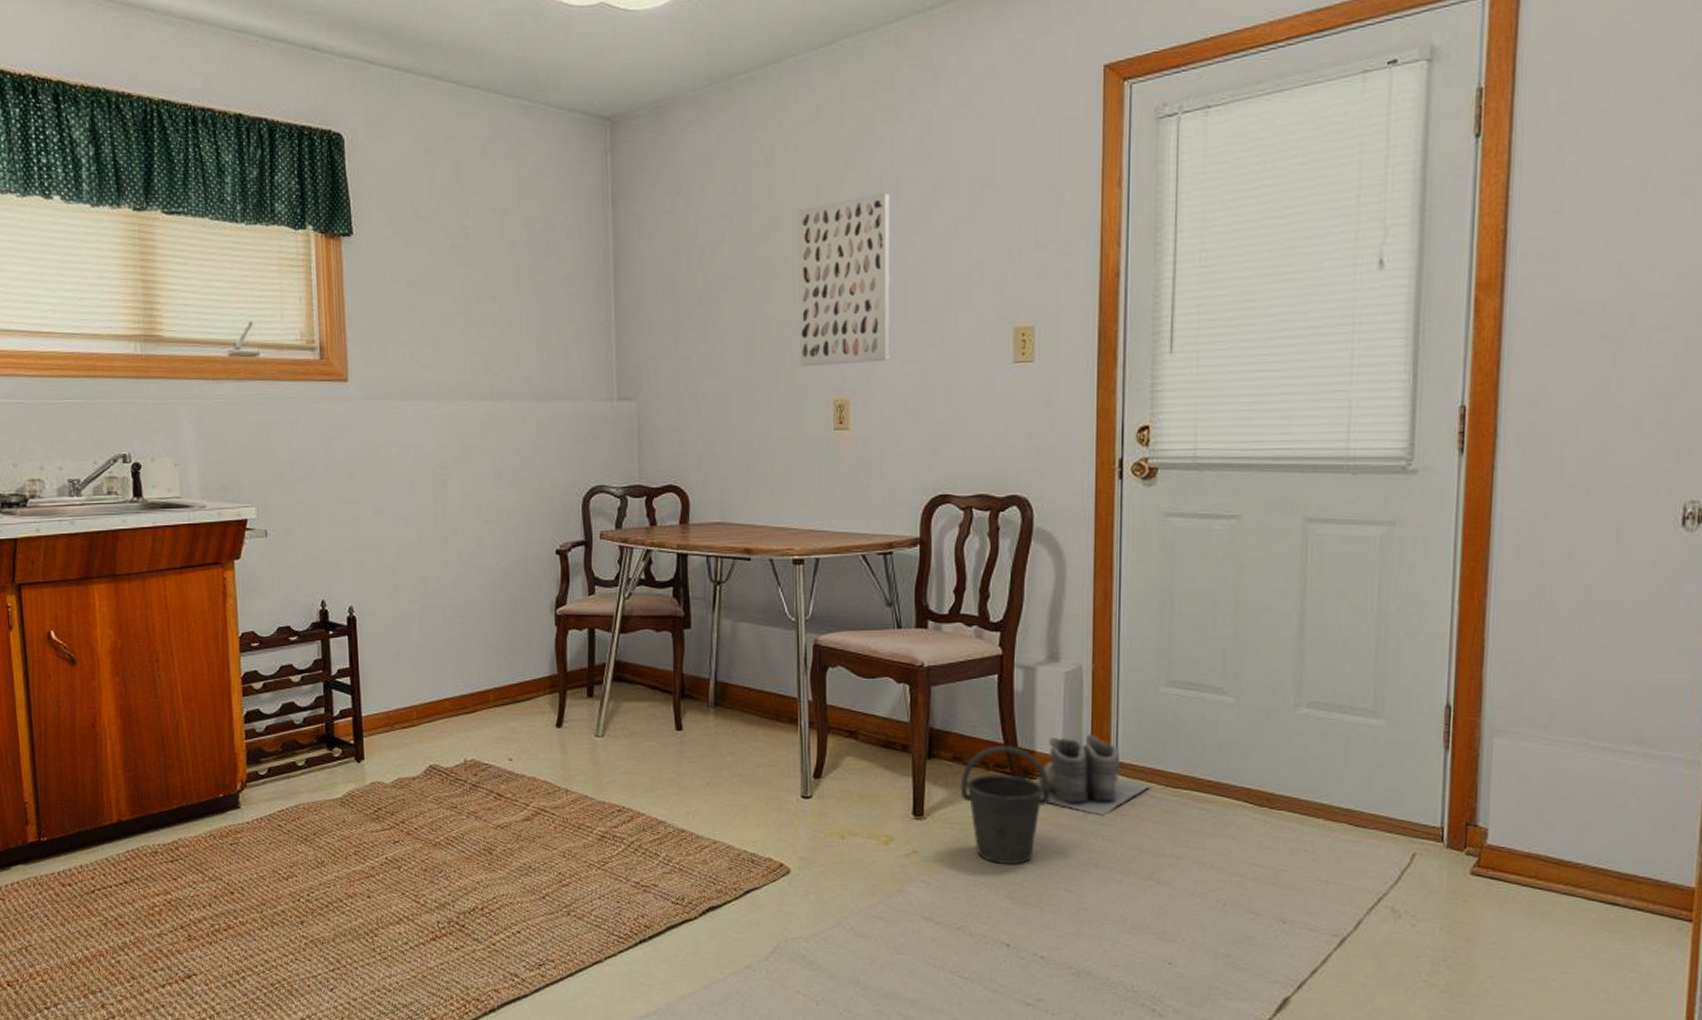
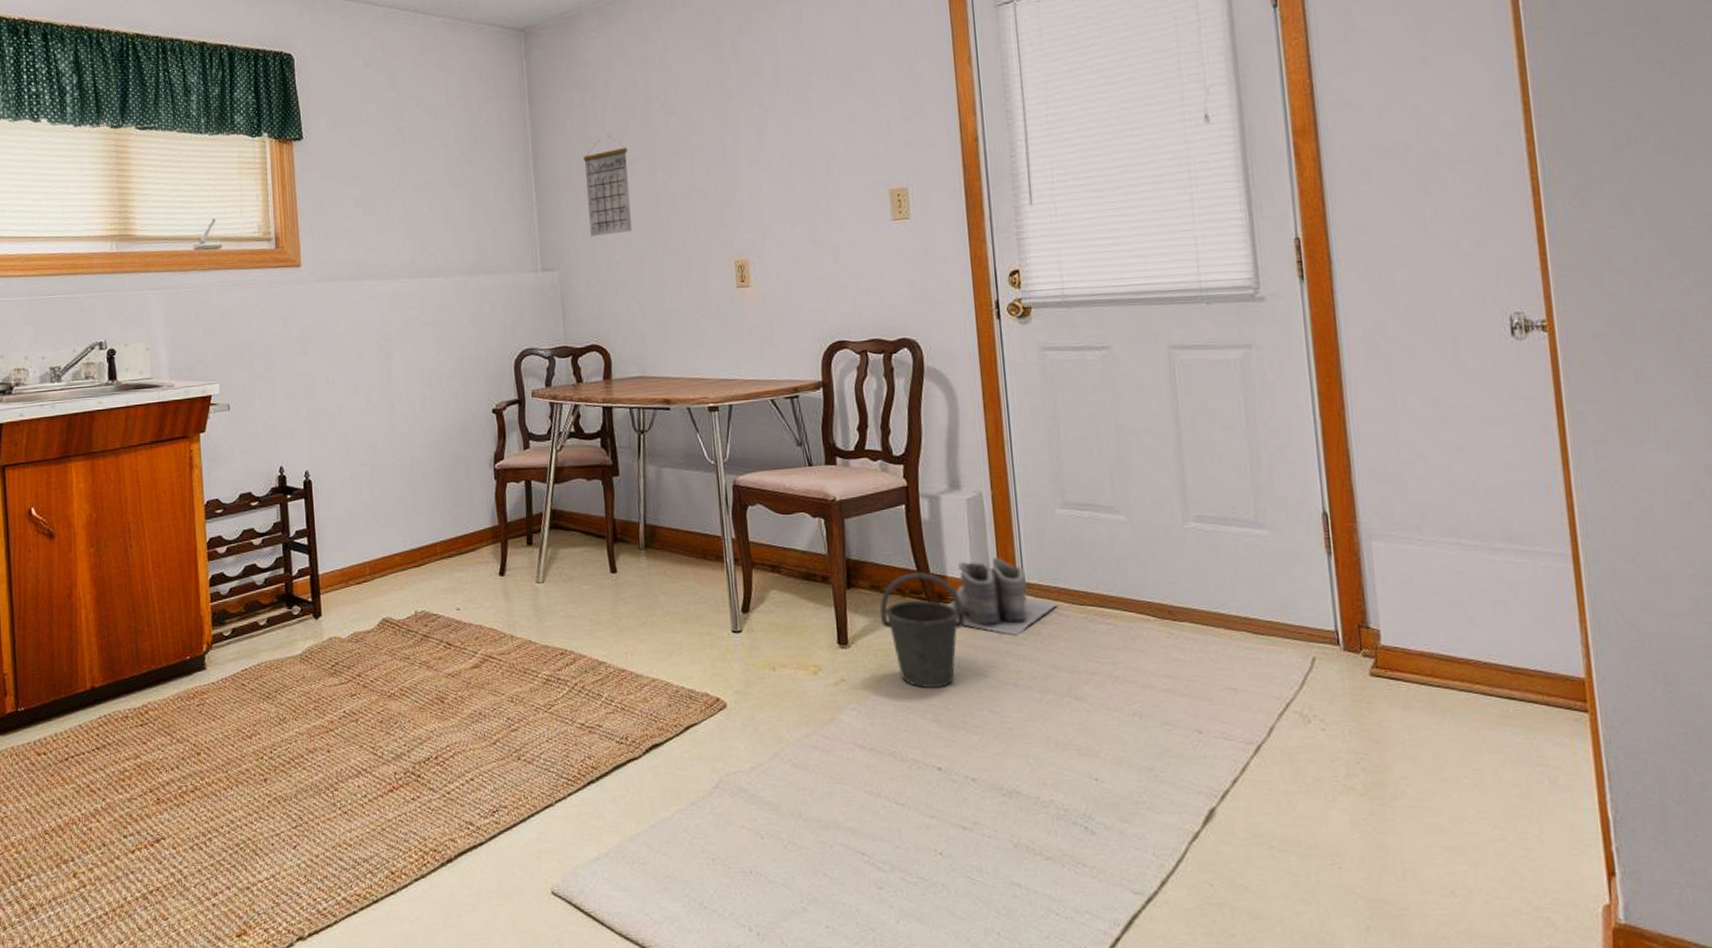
calendar: none [671,247,722,364] -> present [583,134,632,236]
wall art: present [798,192,890,367] -> none [691,79,782,234]

